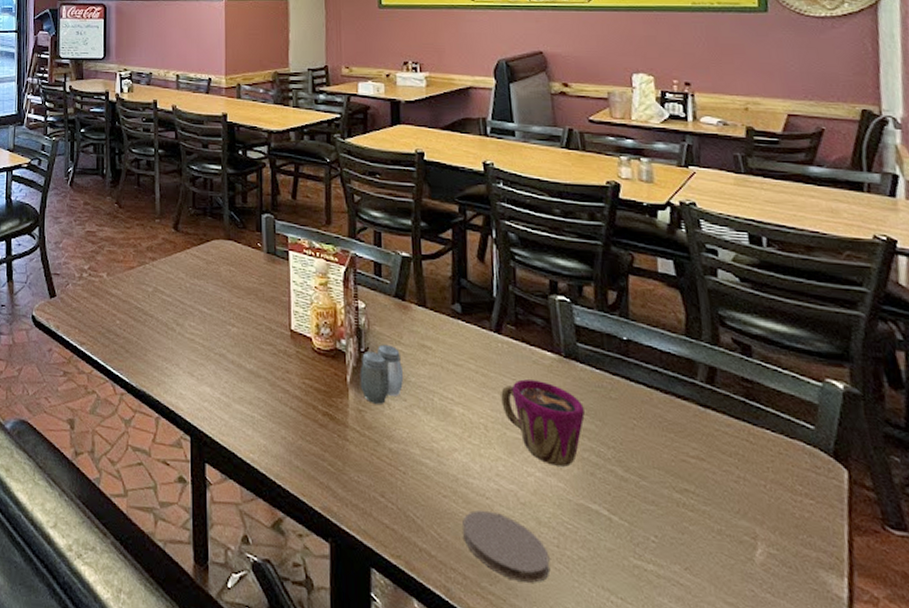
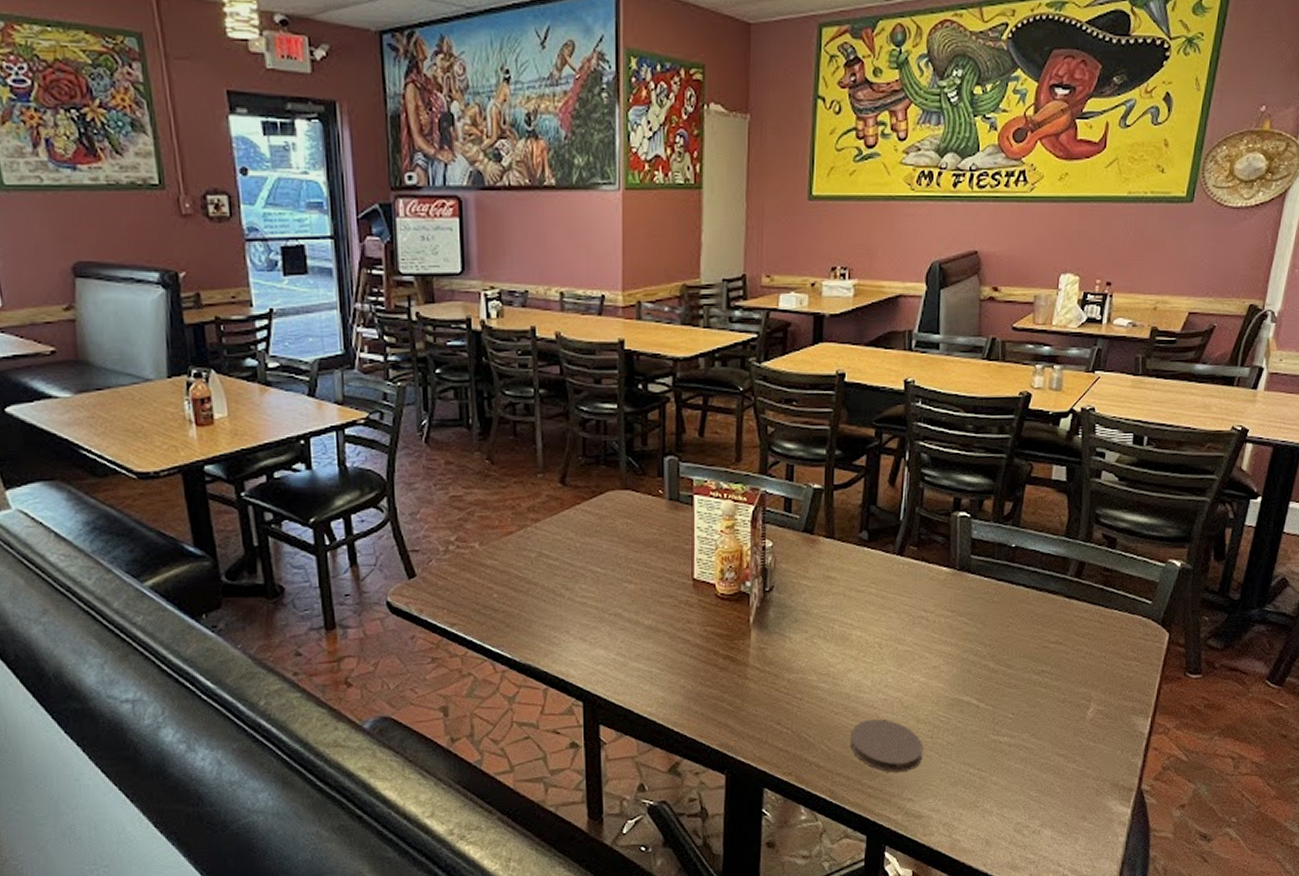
salt and pepper shaker: present [359,344,403,404] -> none [763,580,806,640]
cup: present [501,379,585,467] -> none [897,595,969,670]

